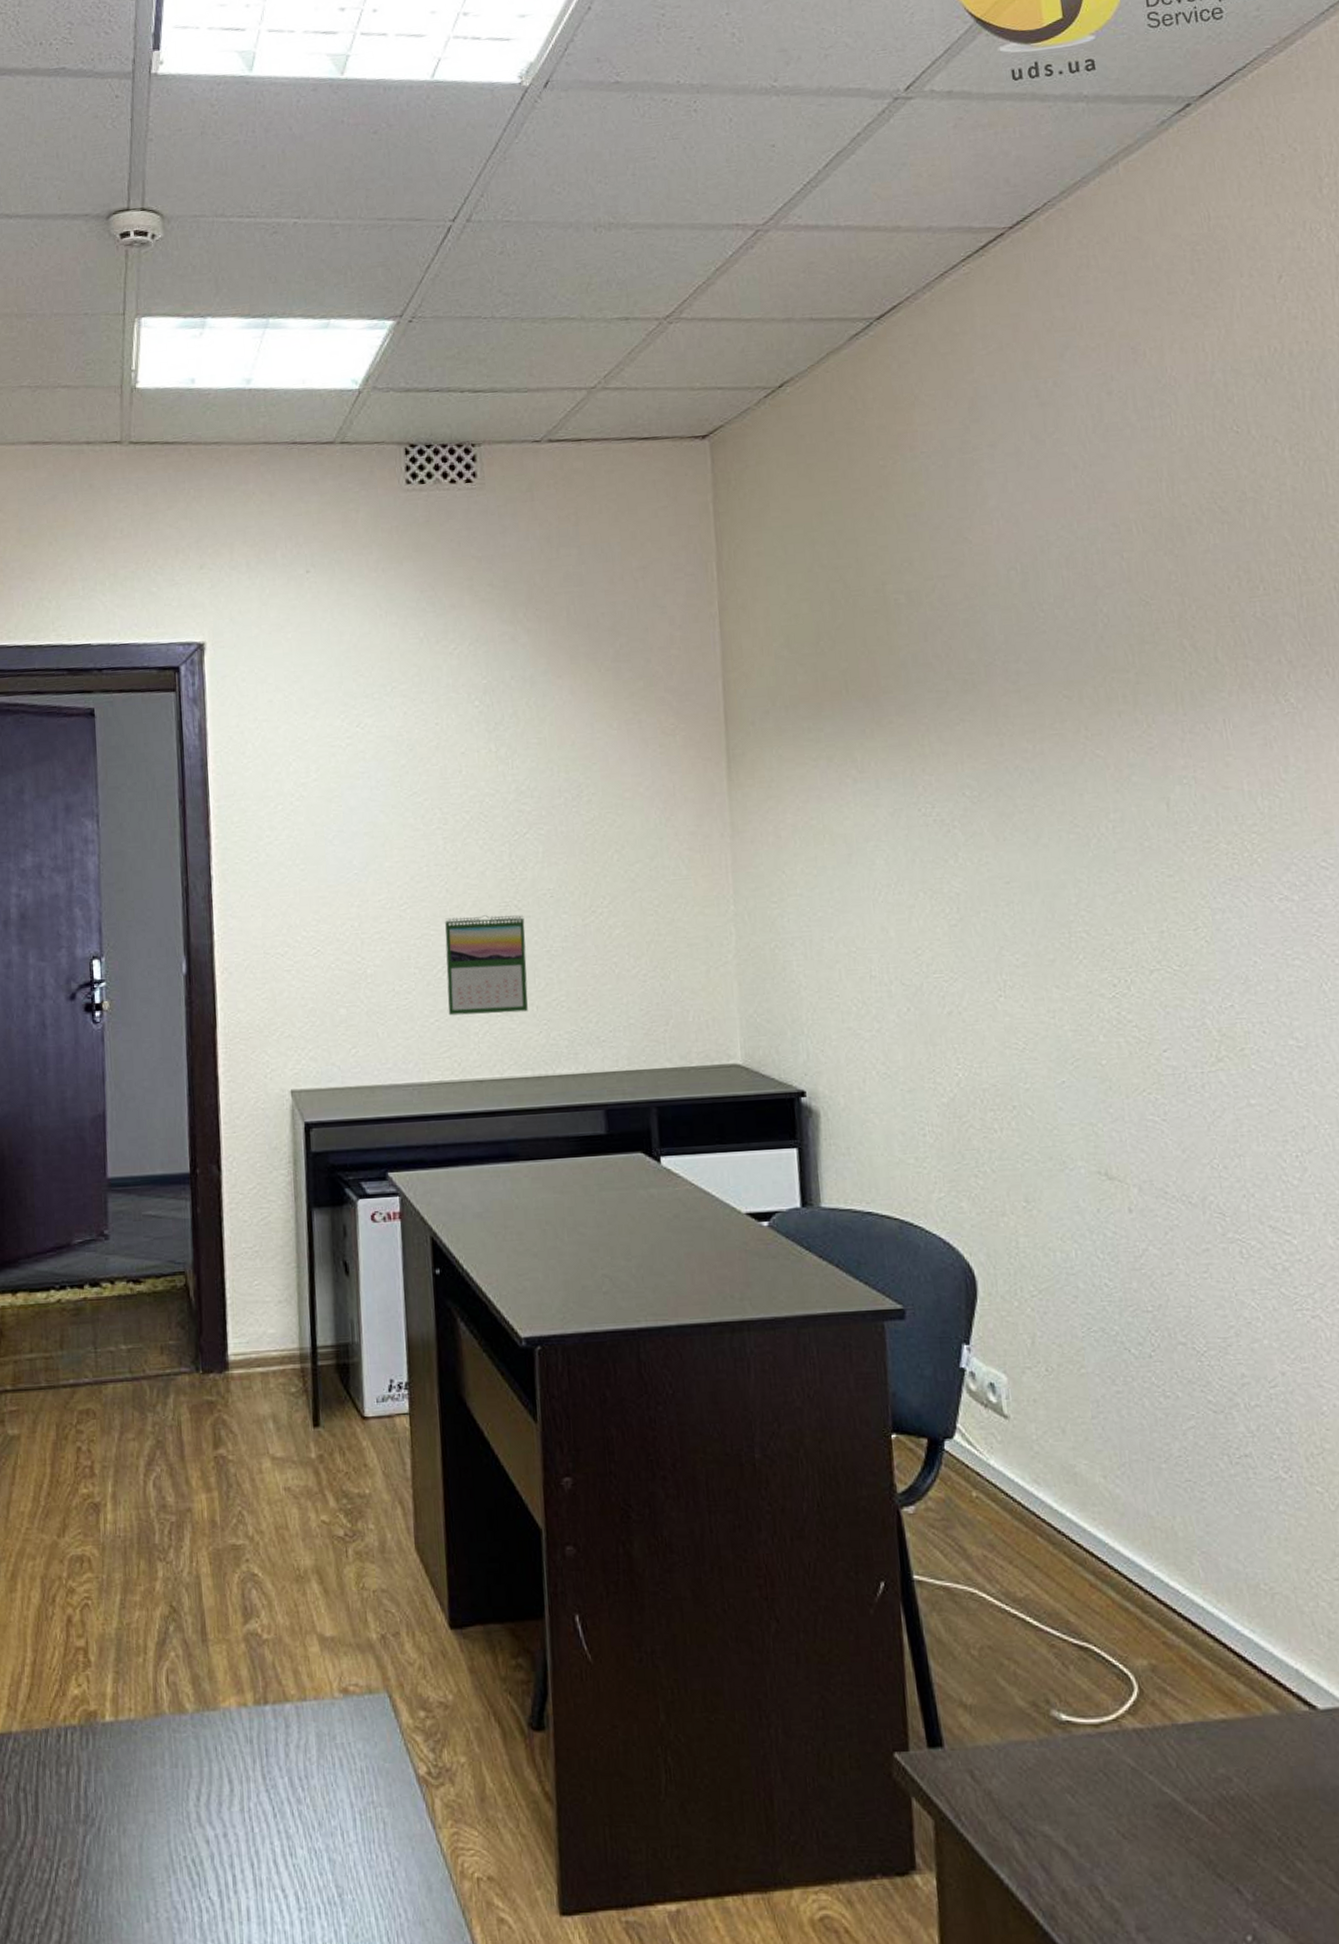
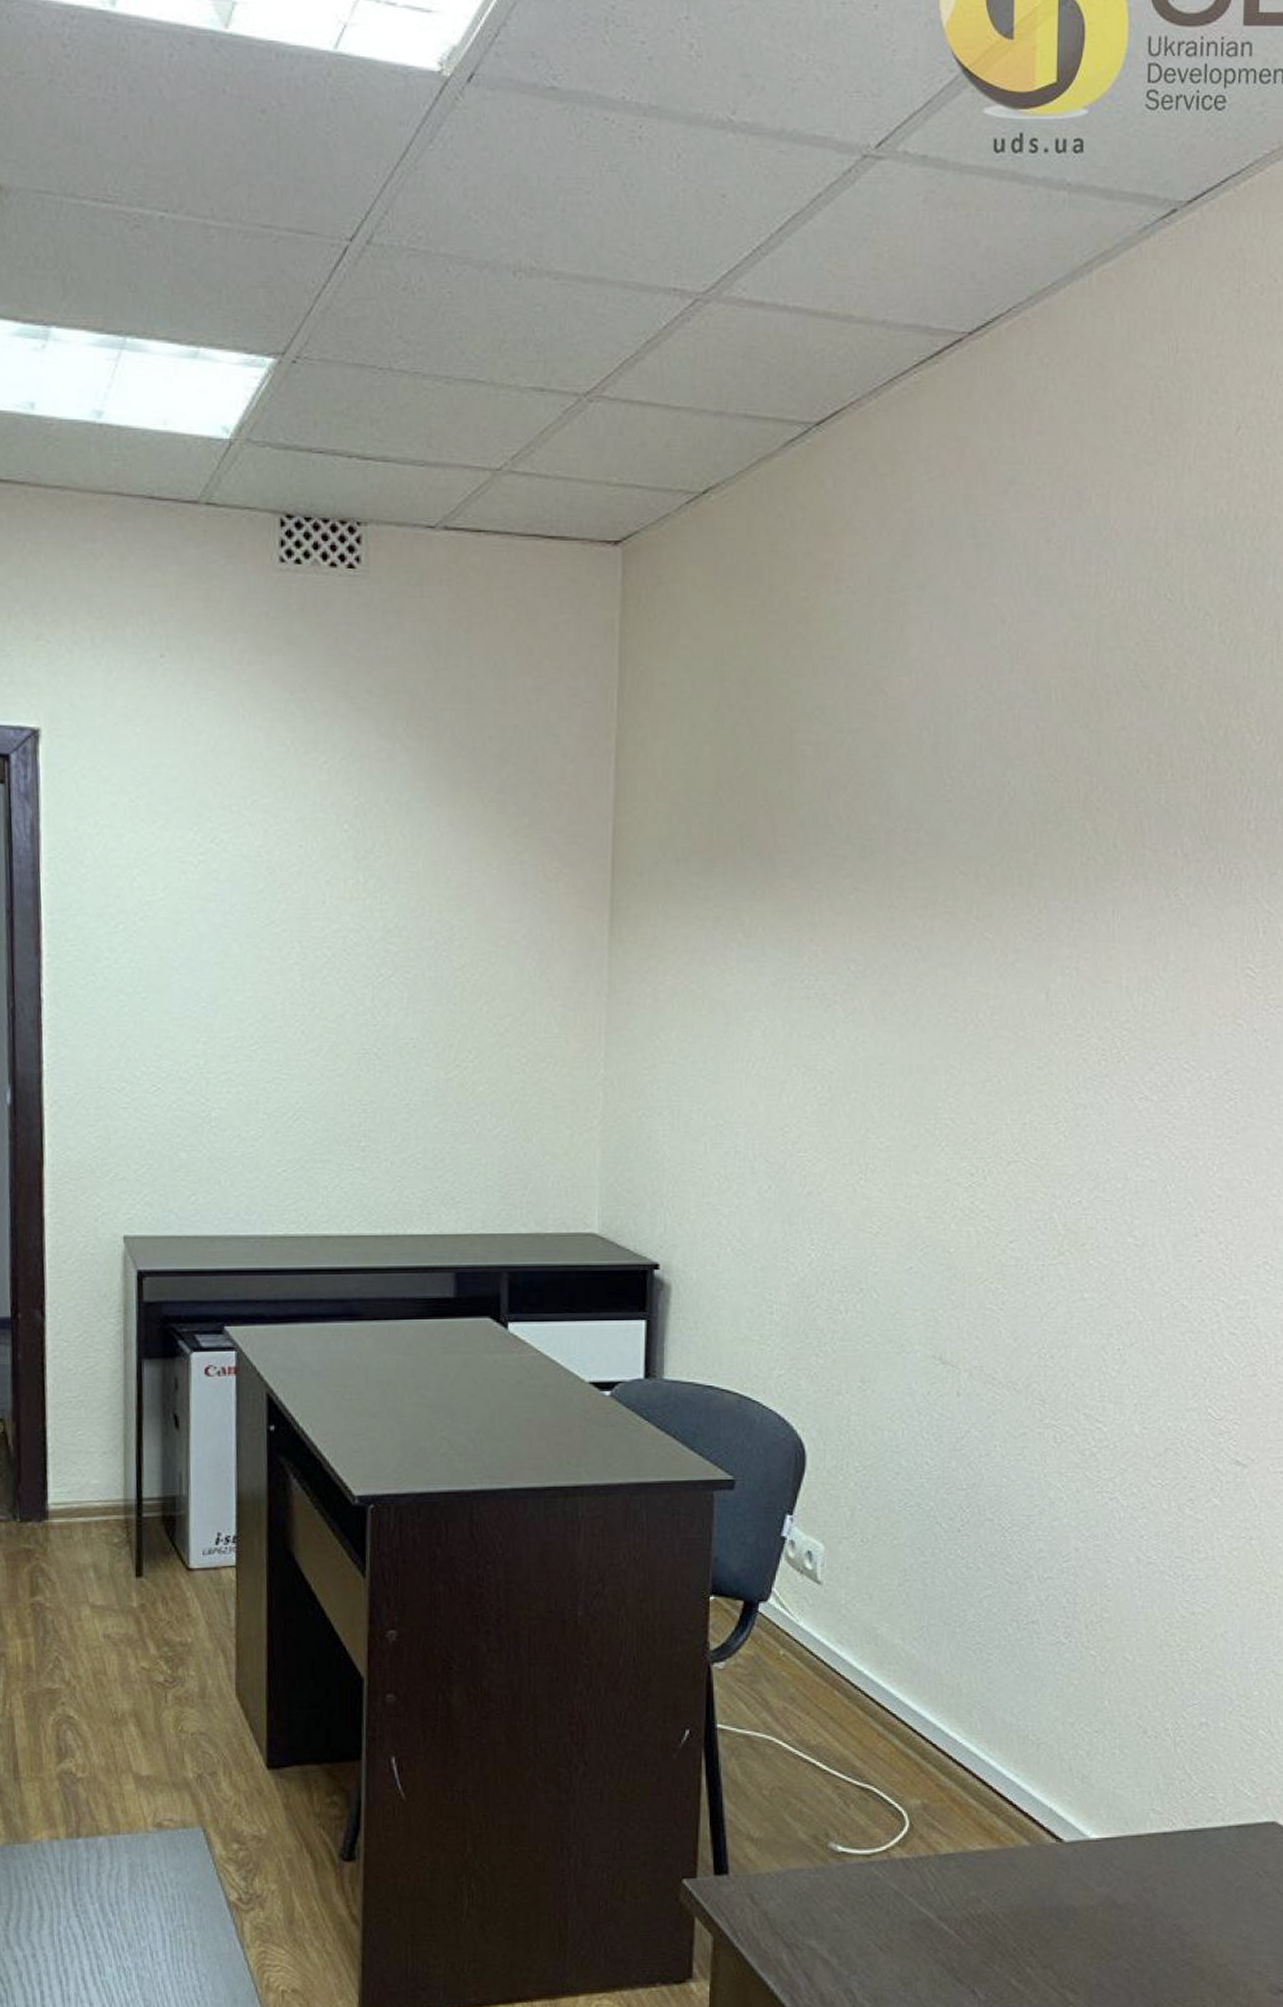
calendar: present [445,915,528,1016] -> none [296,1062,384,1167]

